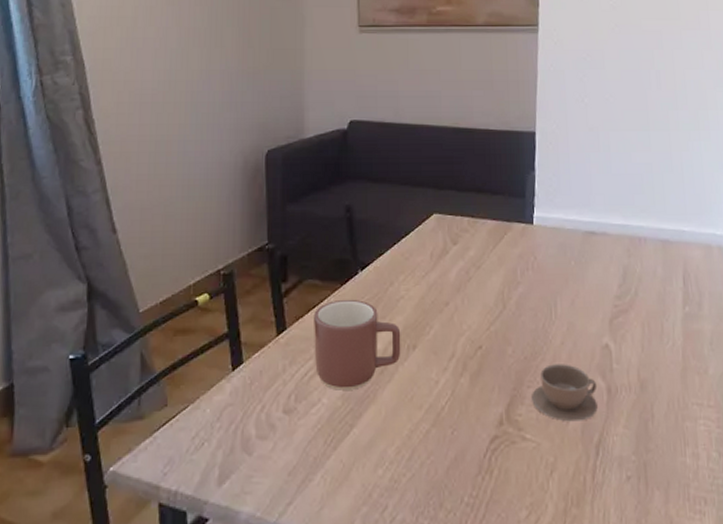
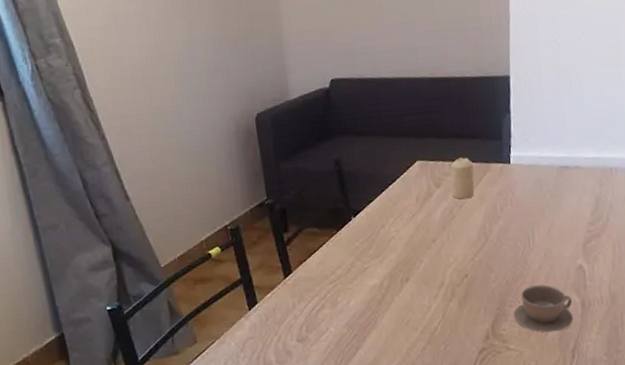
mug: present [314,299,401,390] -> none [315,242,396,320]
candle: none [469,213,495,260] -> present [451,157,475,200]

